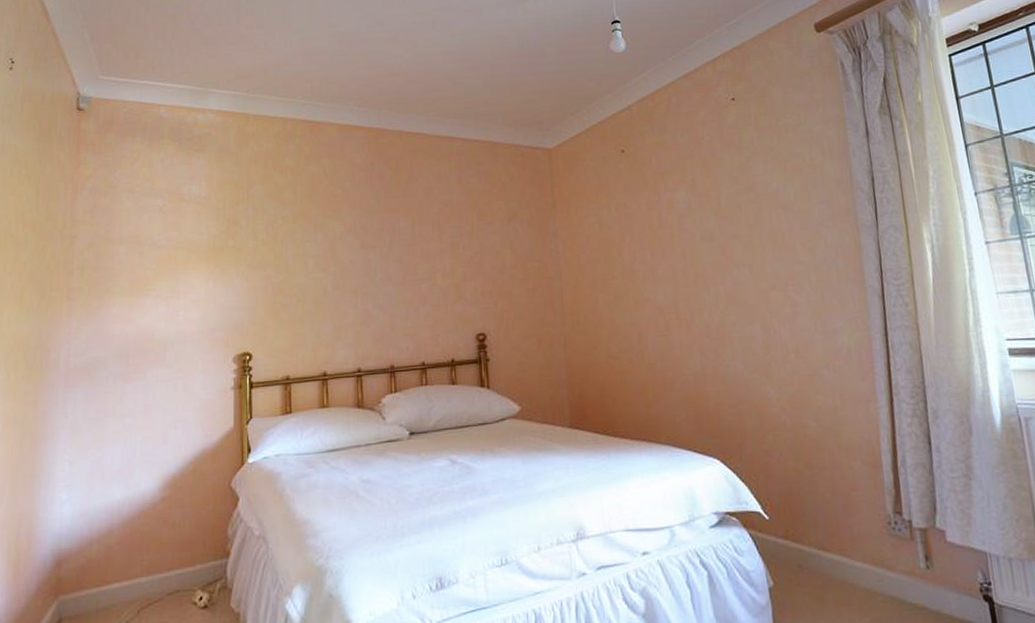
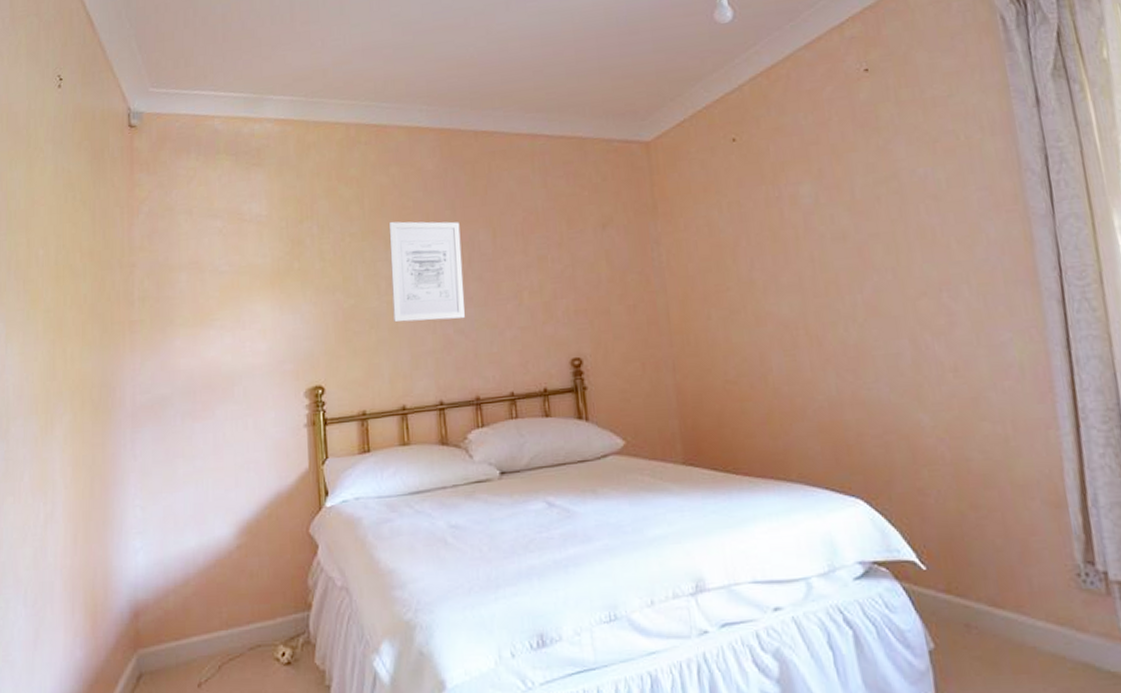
wall art: none [318,207,384,297] -> present [389,221,465,322]

